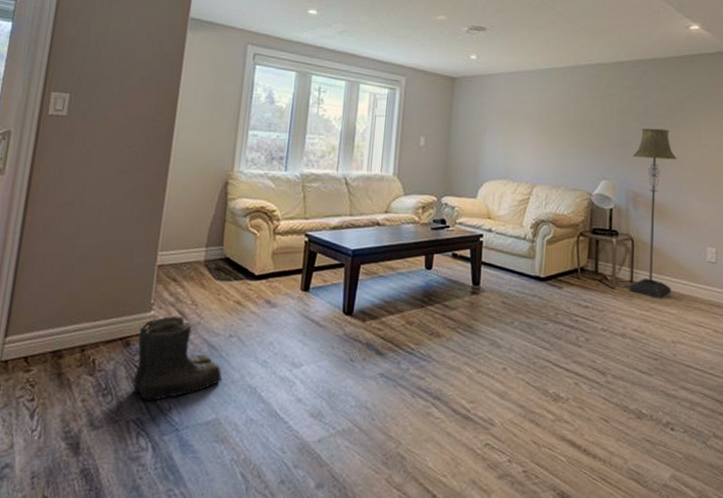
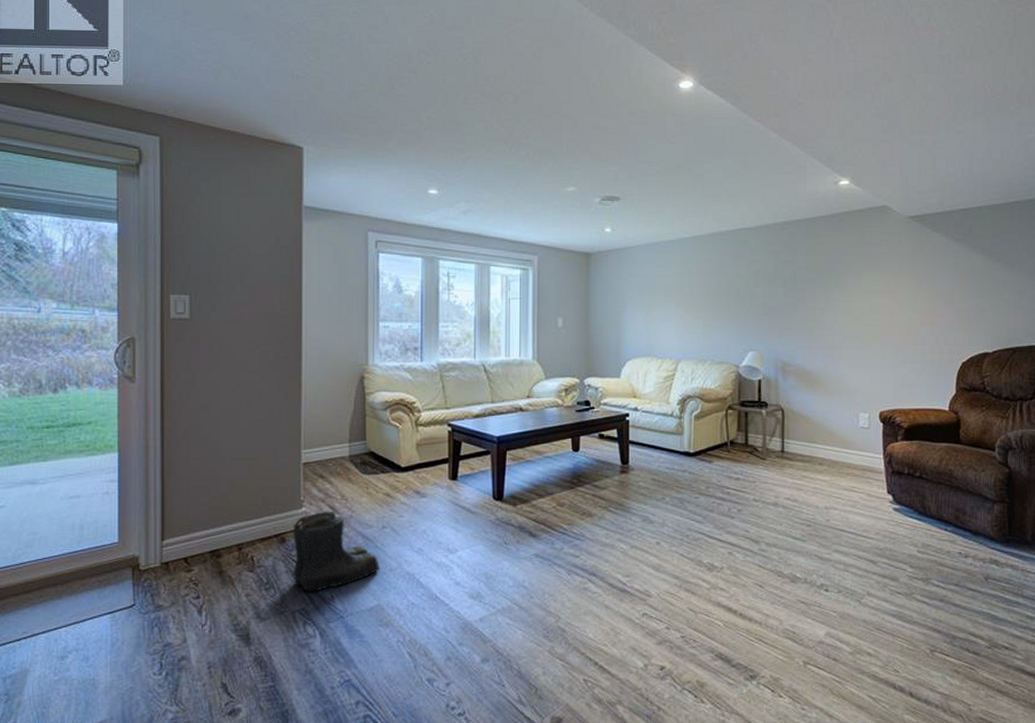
floor lamp: present [629,128,678,299] -> none [780,294,828,467]

